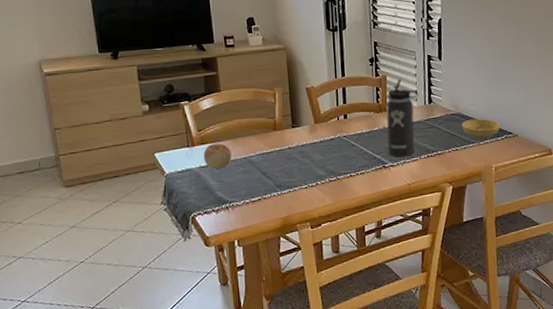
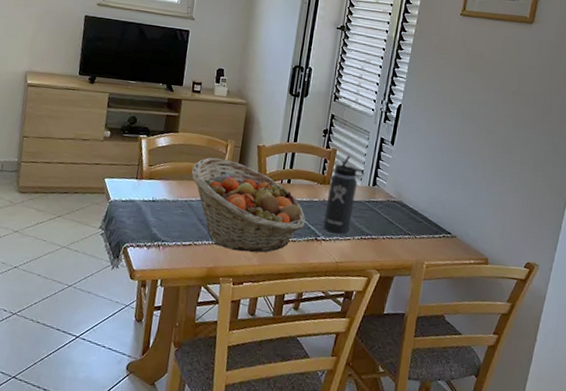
apple: present [203,143,232,169] -> none [148,180,175,207]
fruit basket: none [243,108,370,196] -> present [191,157,305,253]
bowl: present [461,118,500,139] -> none [400,210,440,233]

